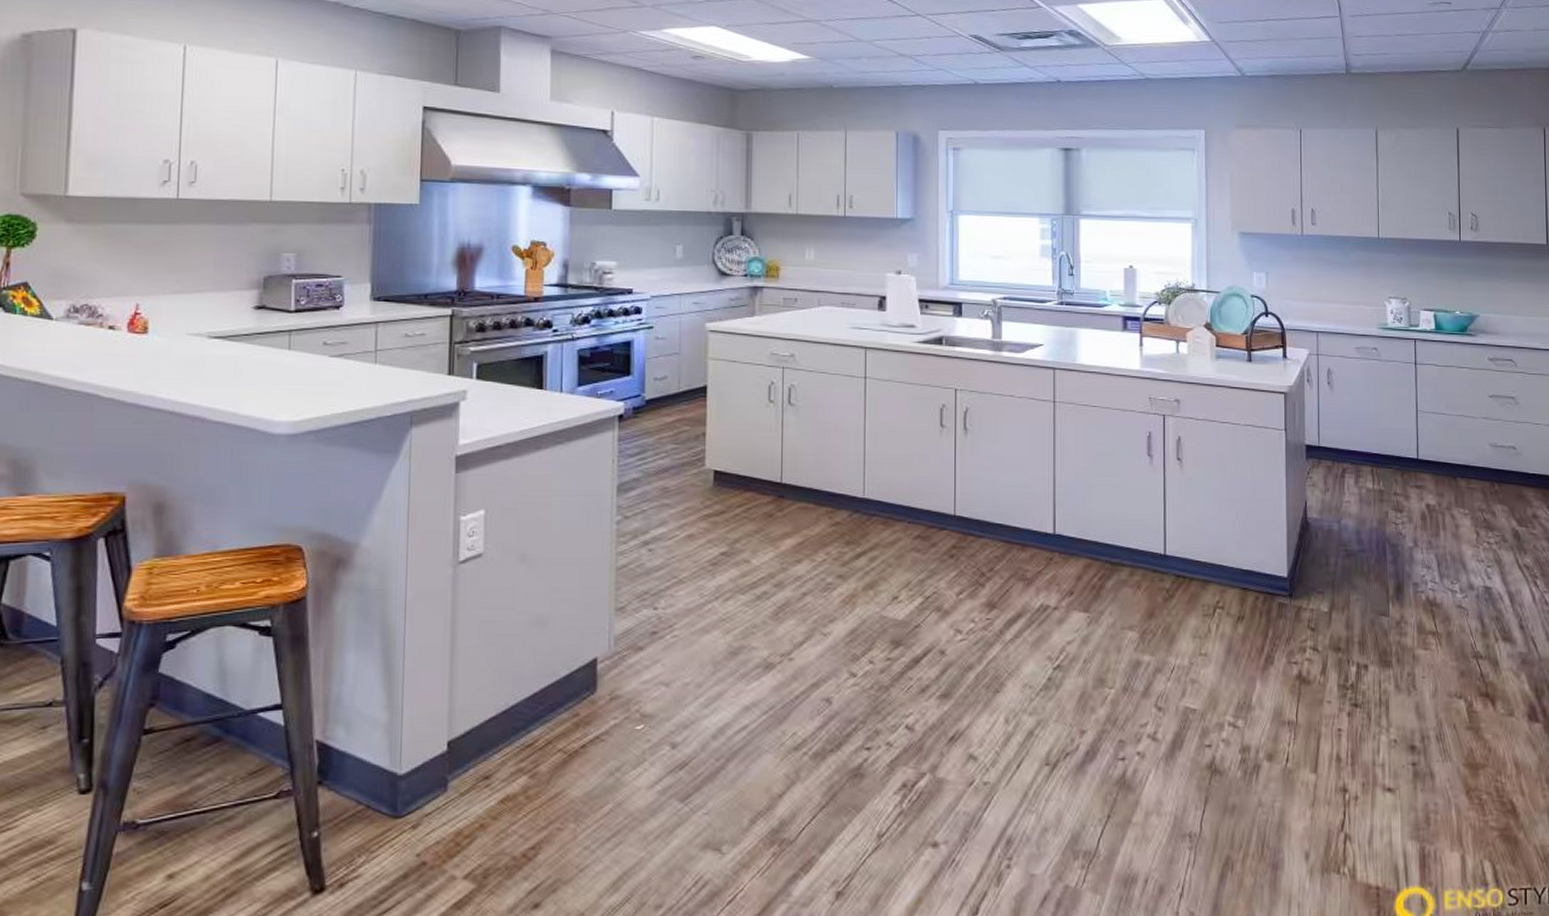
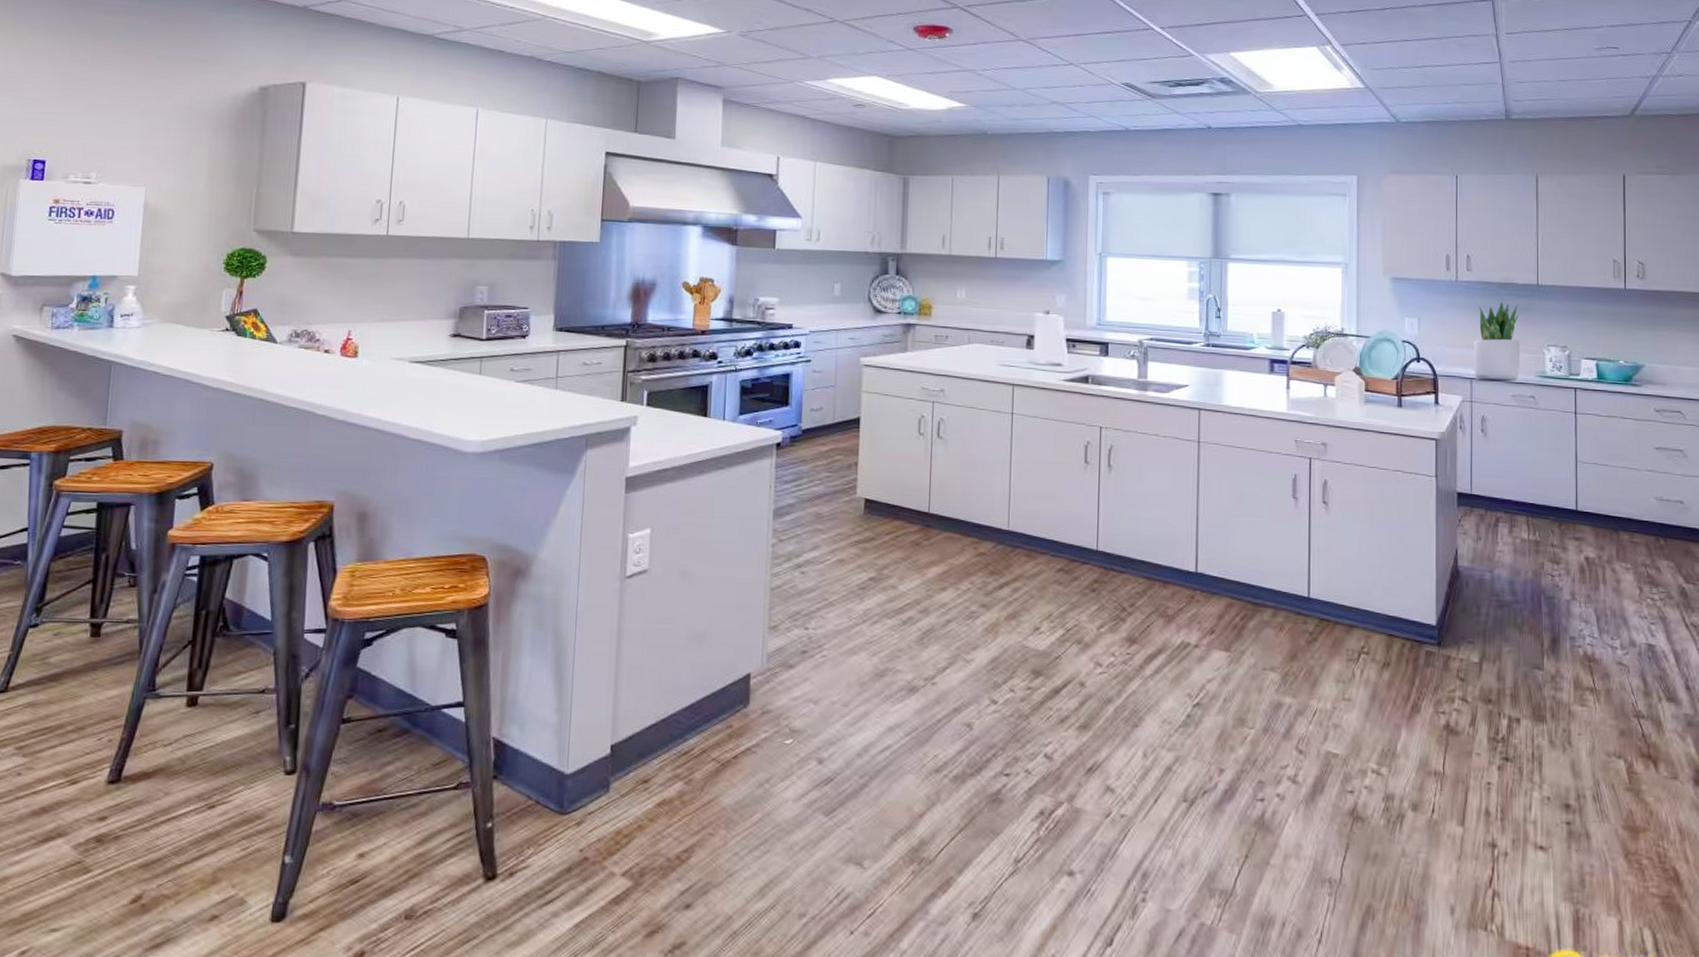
planter: none [1319,255,1363,334] -> present [1474,301,1521,382]

